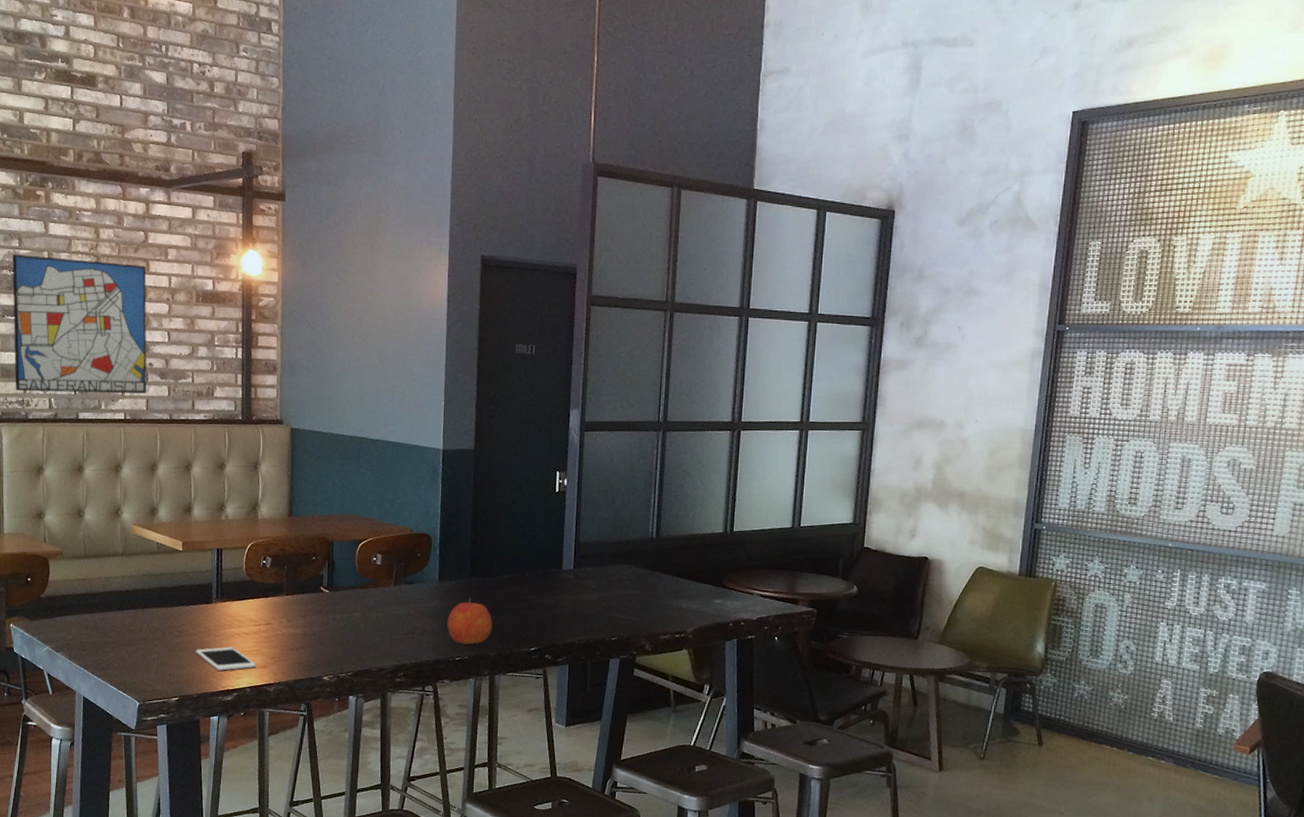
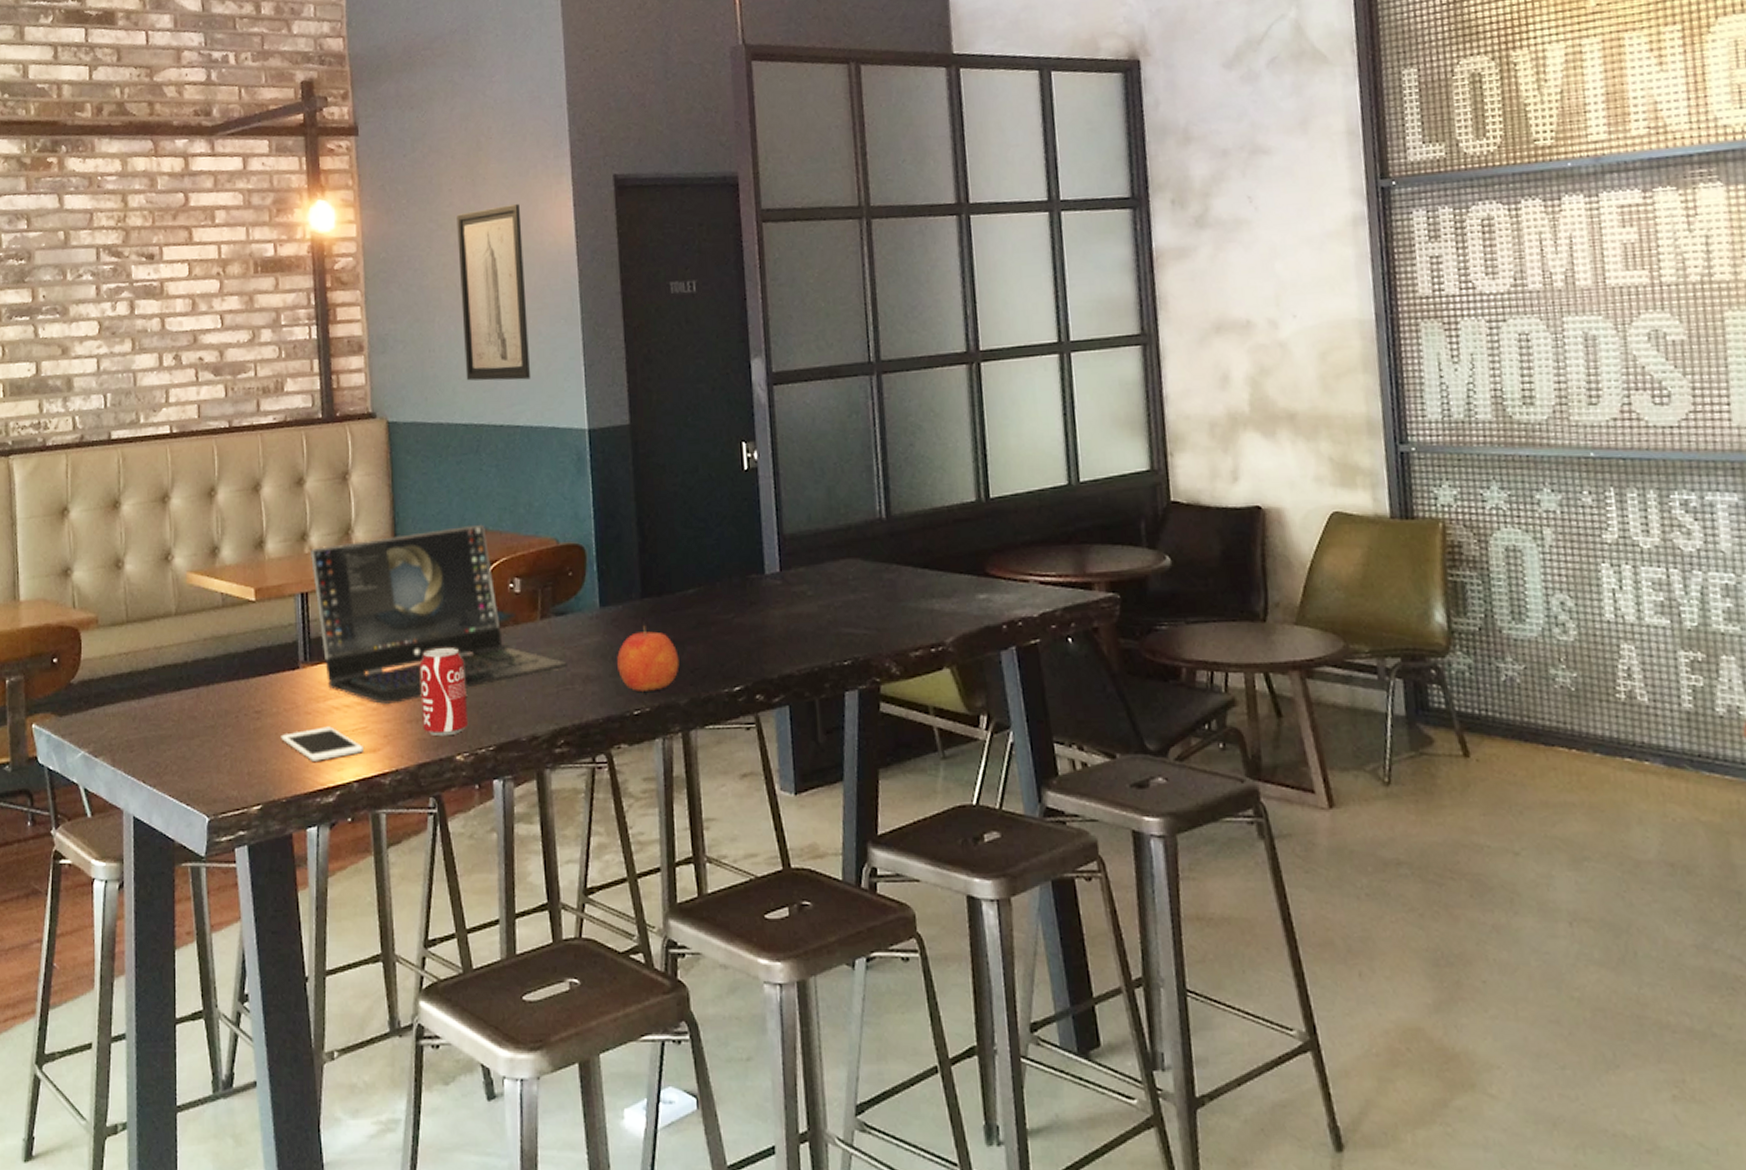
wall art: present [12,254,147,394] -> none [20,234,197,412]
laptop: none [226,511,411,635] -> present [311,524,567,704]
beverage can: none [301,599,335,662] -> present [419,648,467,737]
wall art: none [354,270,407,407] -> present [457,204,530,381]

